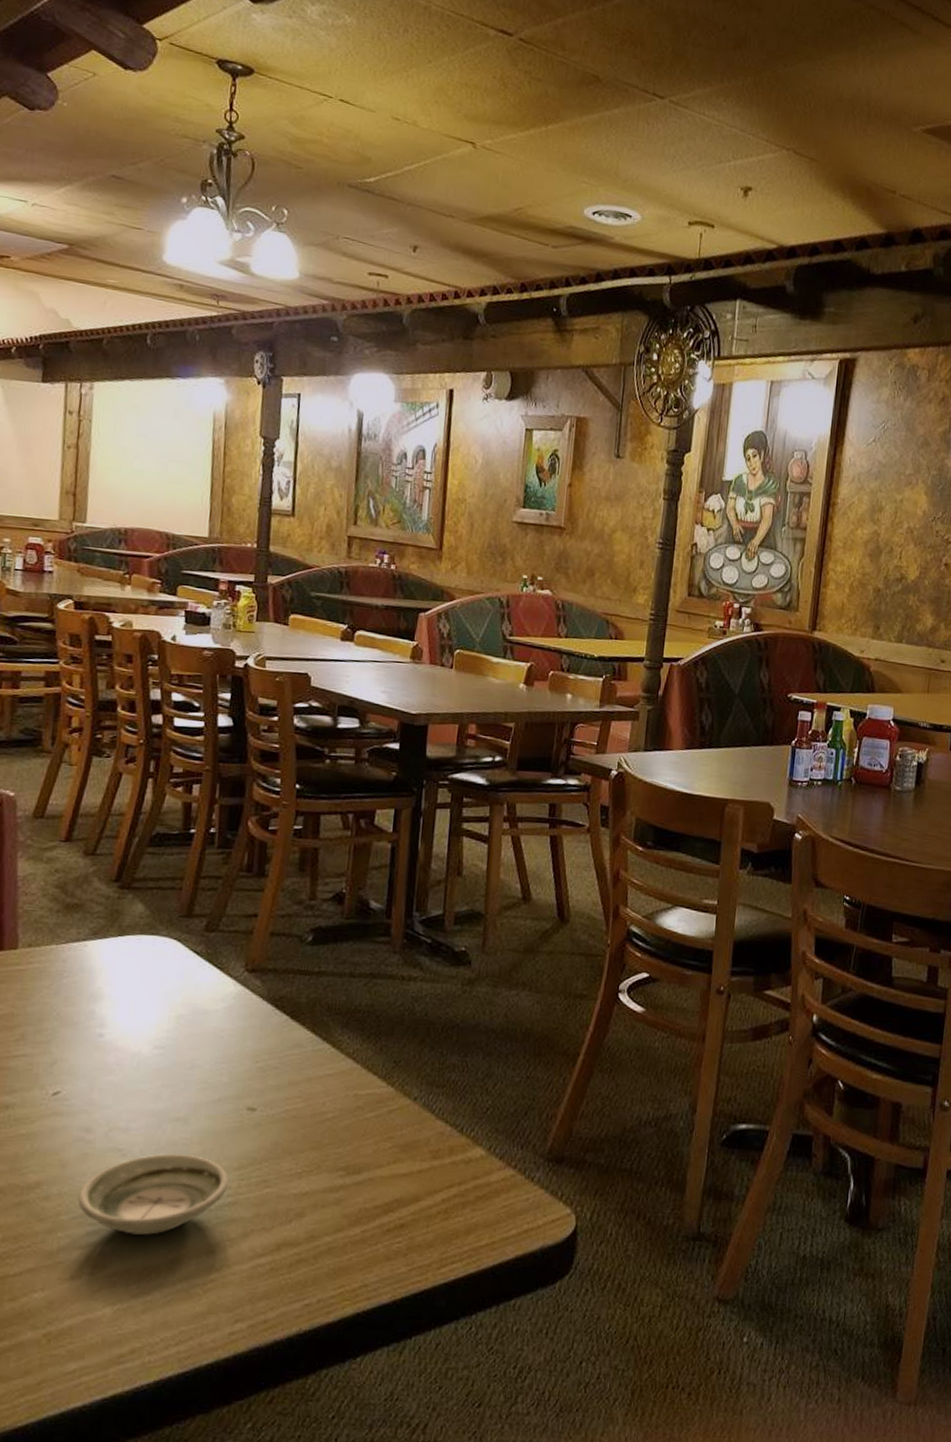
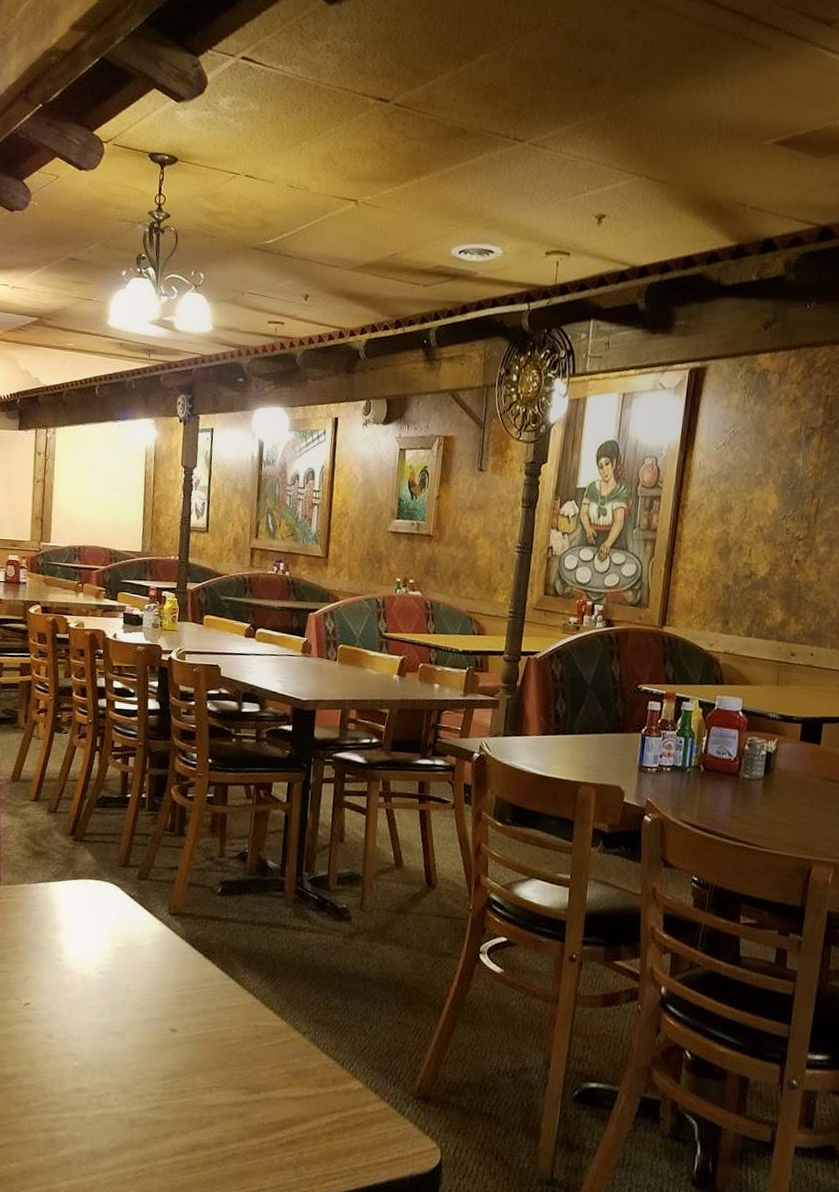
saucer: present [78,1154,229,1235] -> none [43,1061,156,1127]

